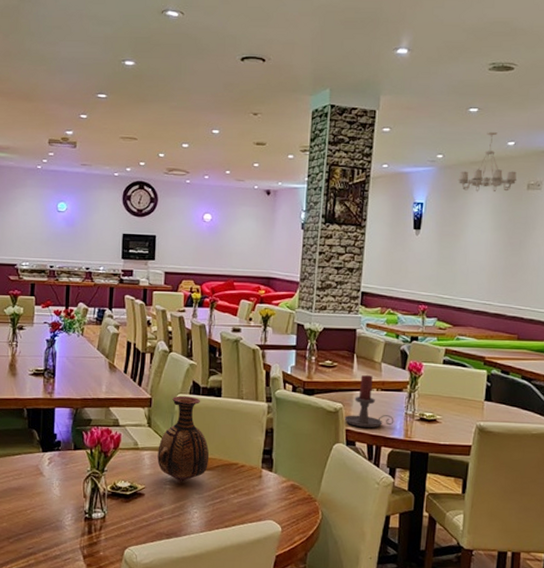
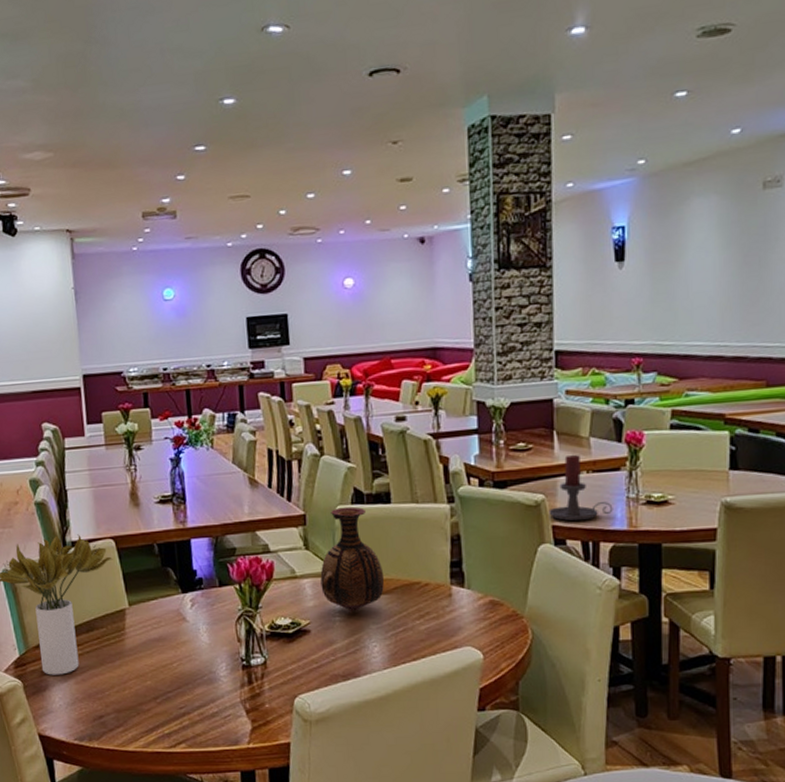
chandelier: present [458,132,517,193] -> none [668,119,749,202]

